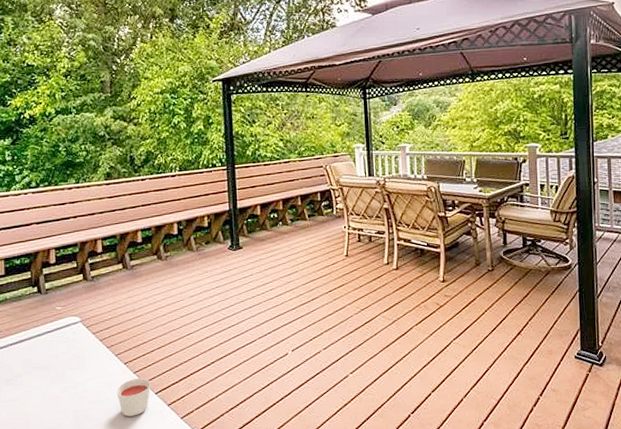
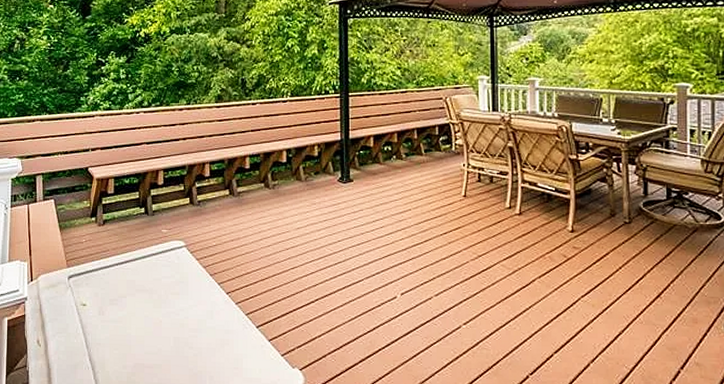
candle: present [116,377,151,417] -> none [218,309,253,349]

